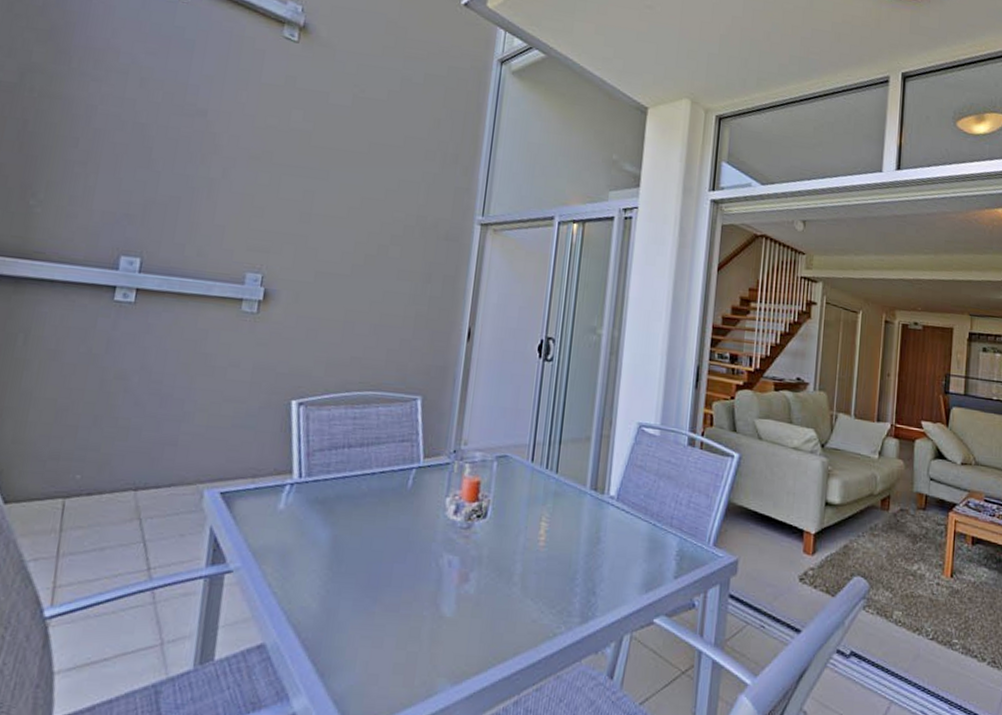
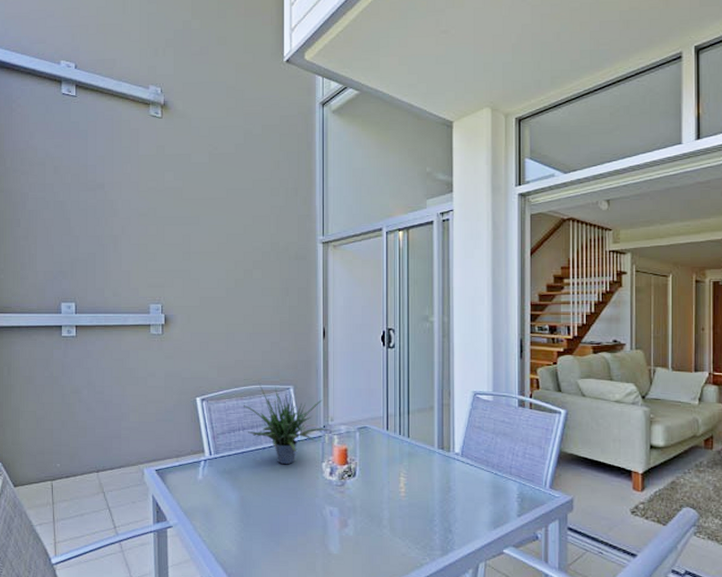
potted plant: none [354,388,461,497] -> present [244,383,329,465]

